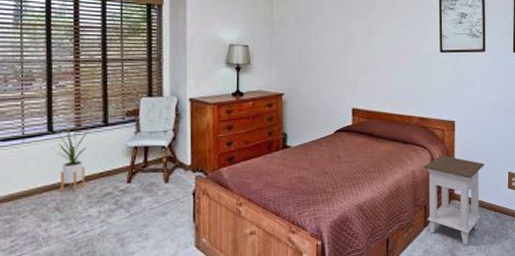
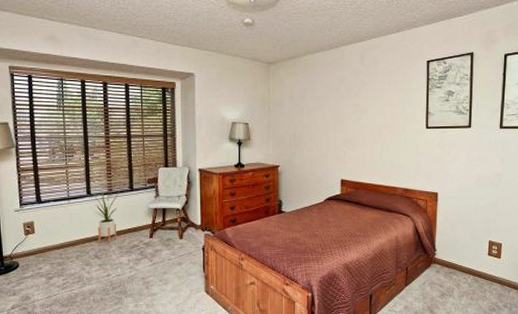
nightstand: present [422,155,484,246] -> none [405,223,465,305]

